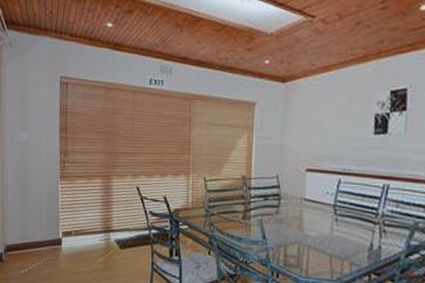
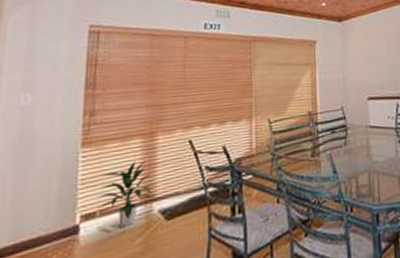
indoor plant: none [73,197,111,248] -> present [98,160,153,228]

